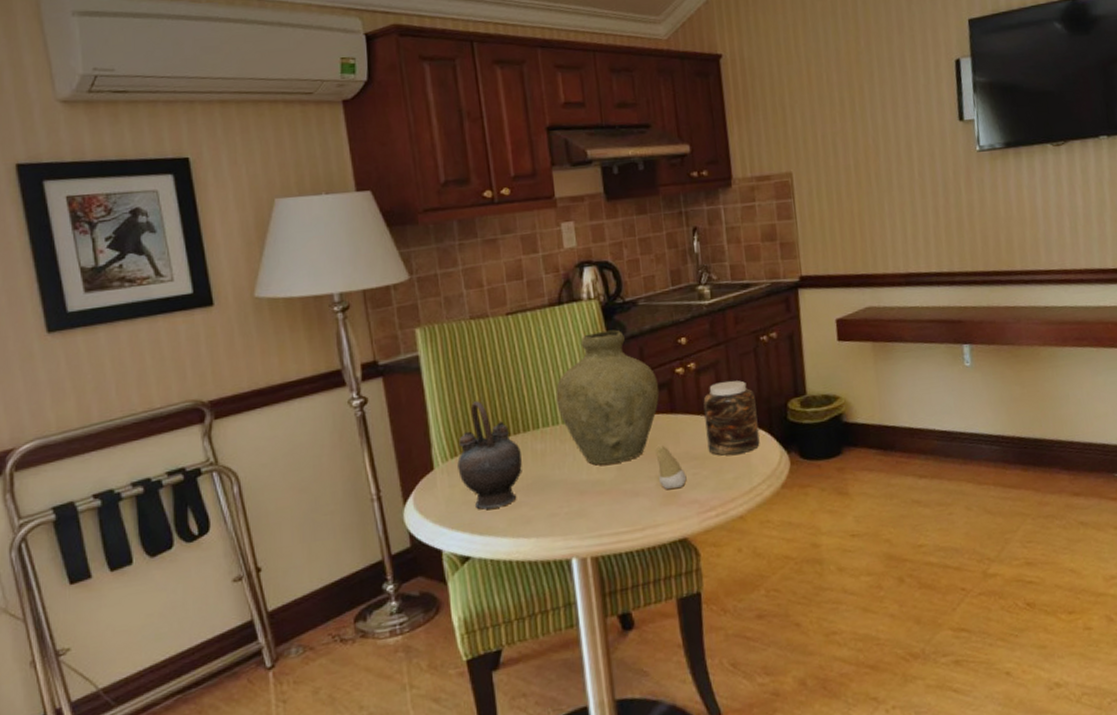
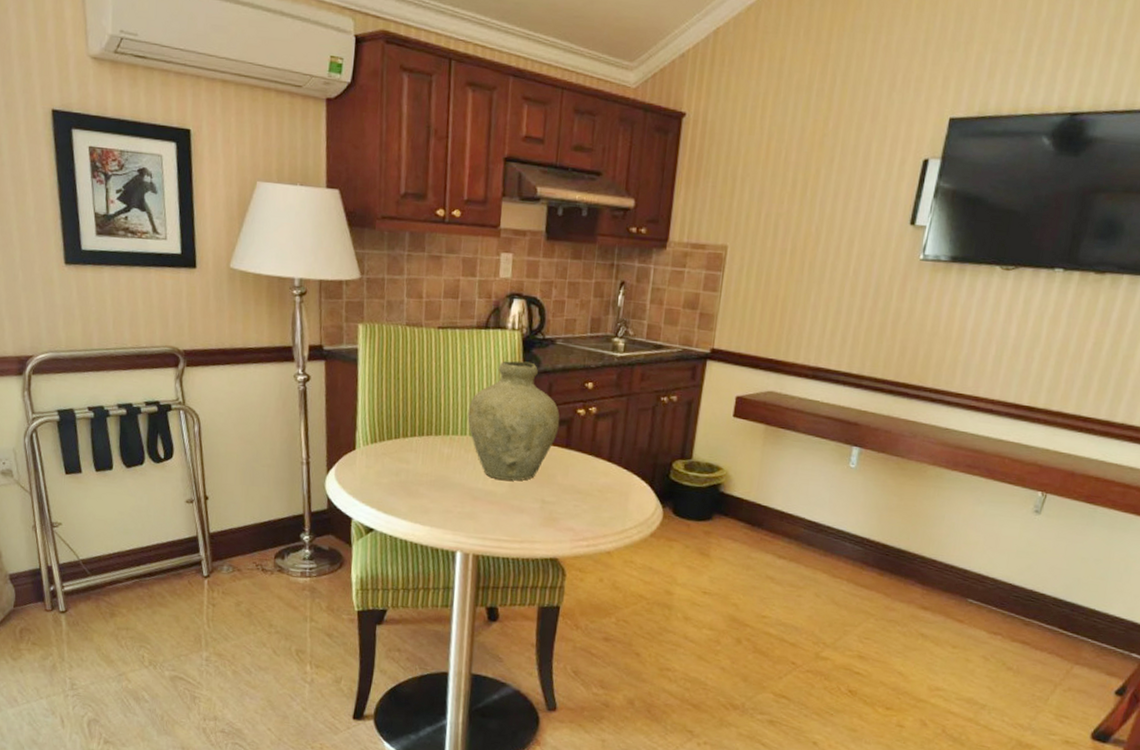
teapot: present [457,401,522,509] -> none [375,399,430,494]
tooth: present [655,446,687,489] -> none [543,474,568,514]
jar: present [703,380,760,456] -> none [592,430,645,498]

